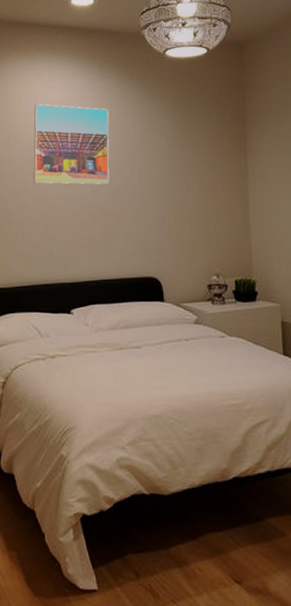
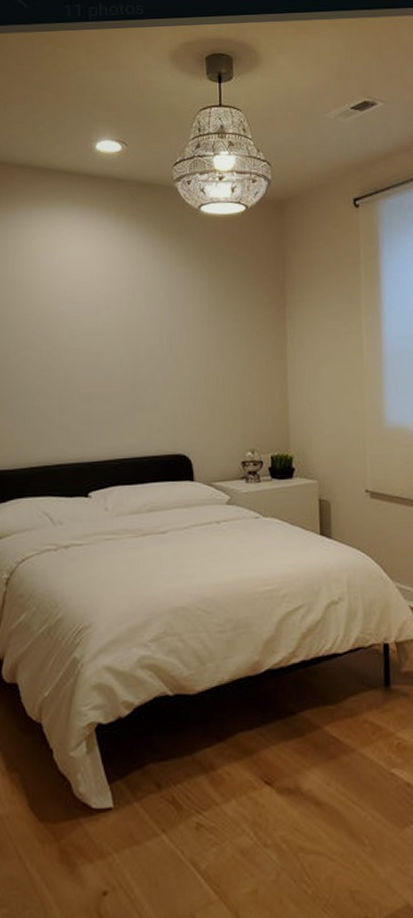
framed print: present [33,104,109,185] -> none [48,260,137,352]

